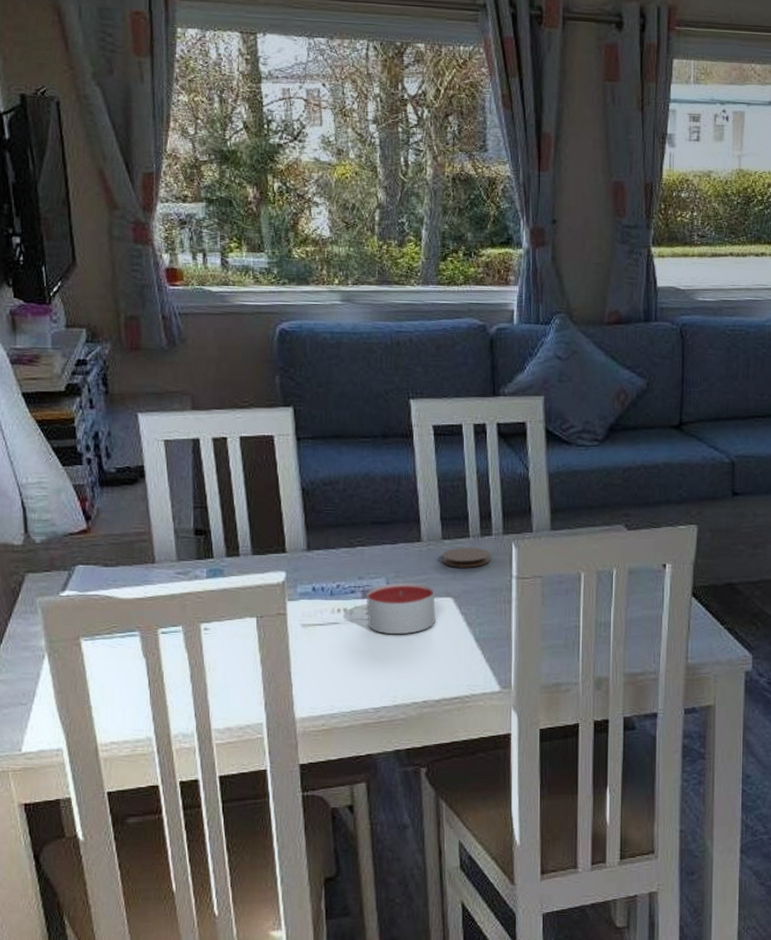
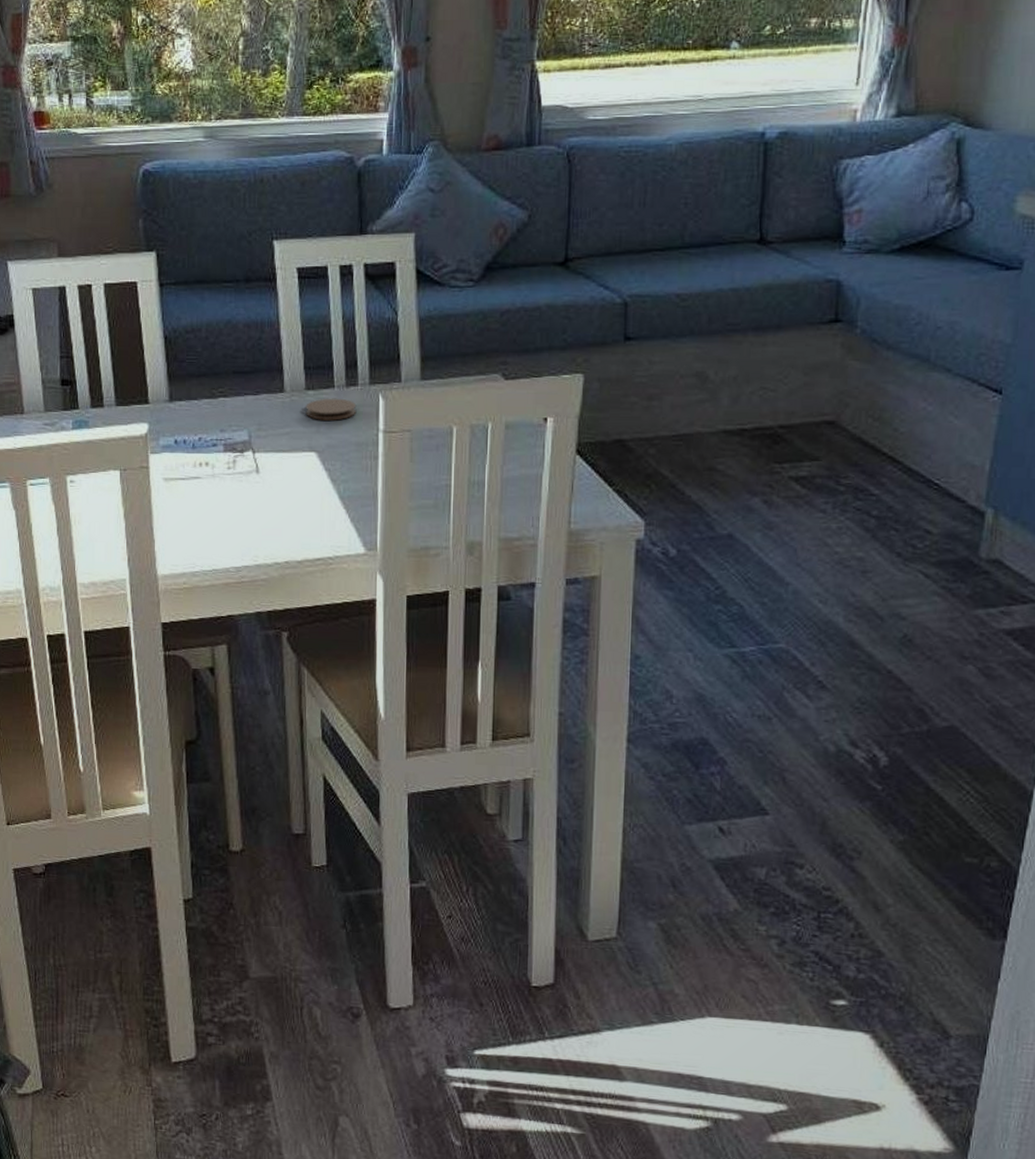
candle: present [367,582,435,635] -> none [228,435,298,491]

